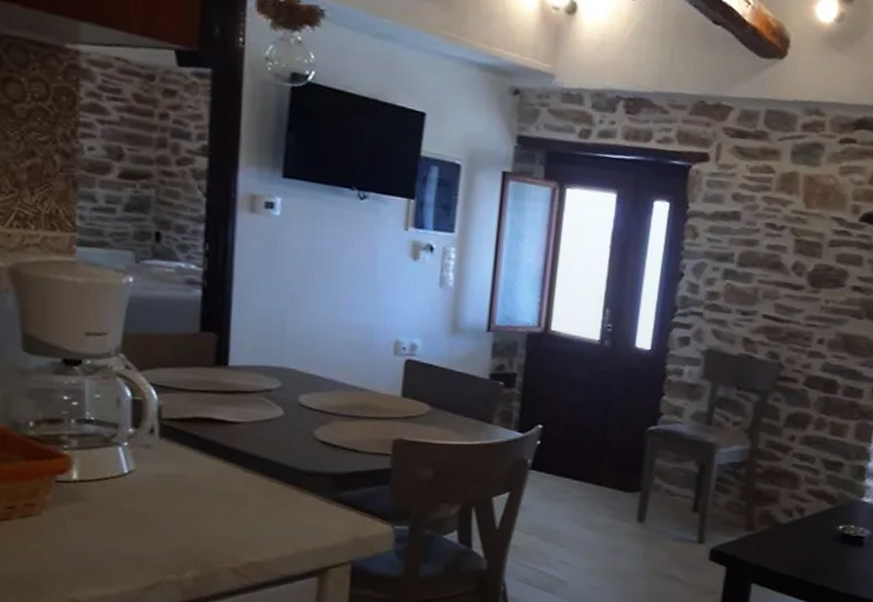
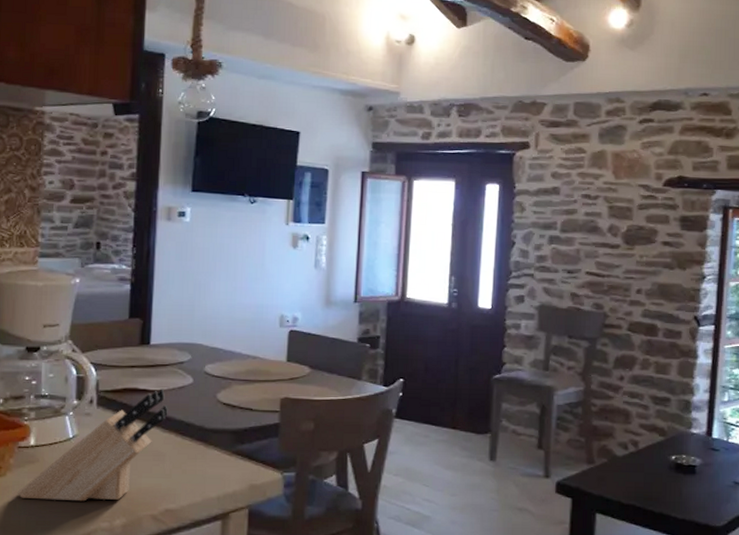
knife block: none [56,420,252,549] -> present [17,389,168,502]

